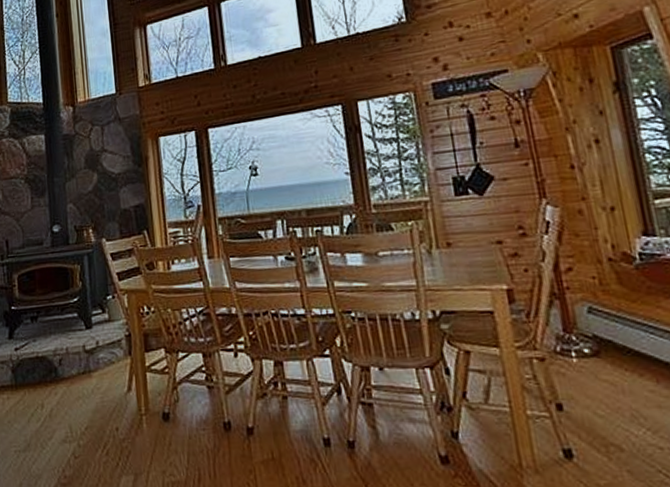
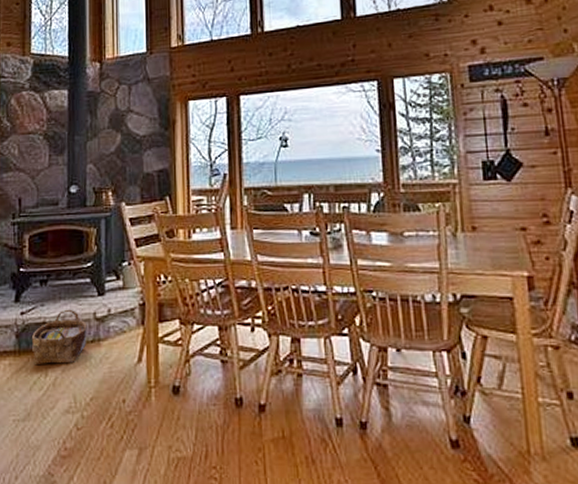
woven basket: none [27,343,78,397] -> present [32,309,87,364]

